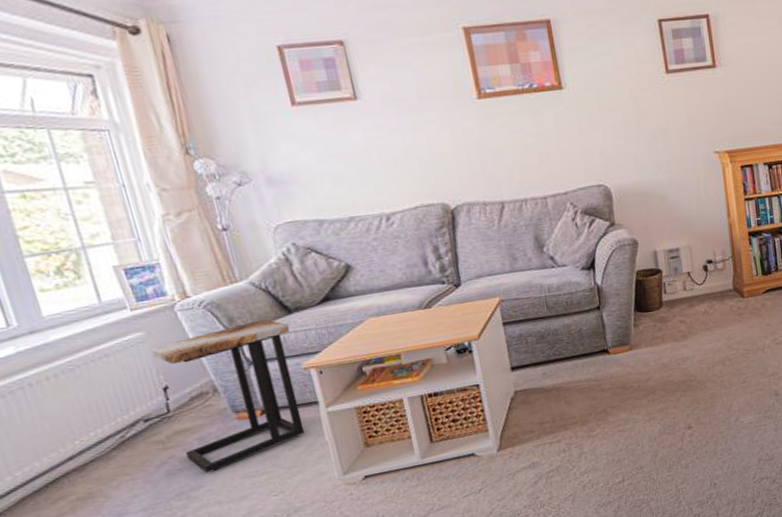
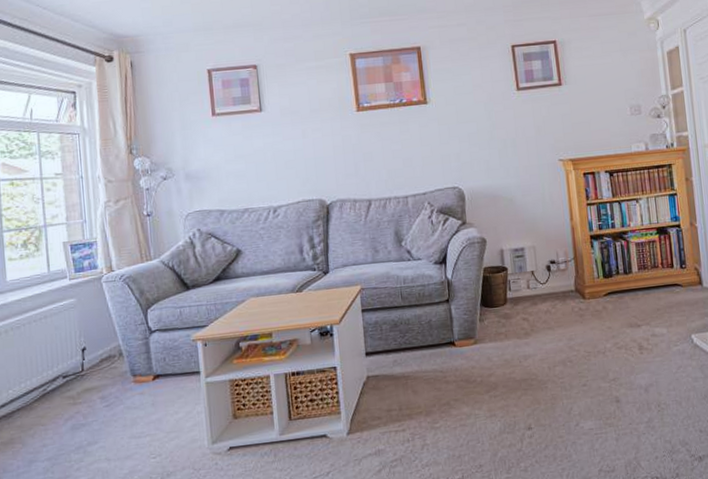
side table: present [151,319,305,473] -> none [78,293,186,431]

